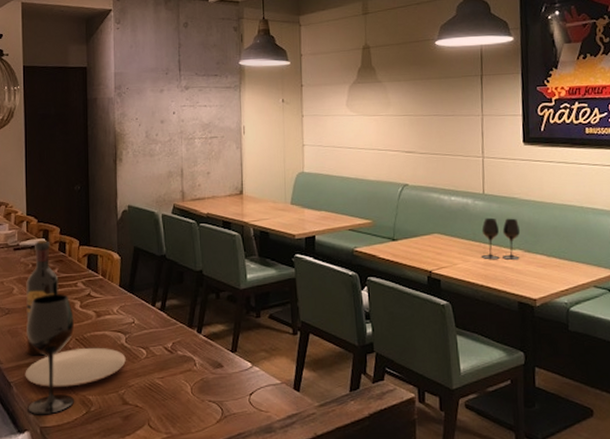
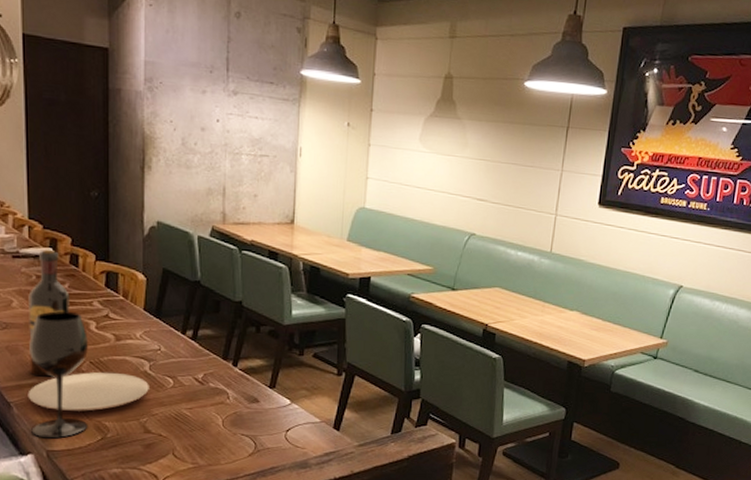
wine glass: present [481,217,521,261] -> none [540,277,582,322]

